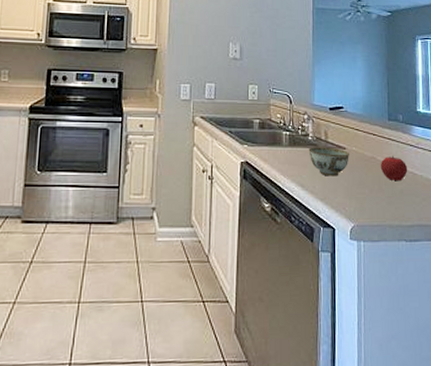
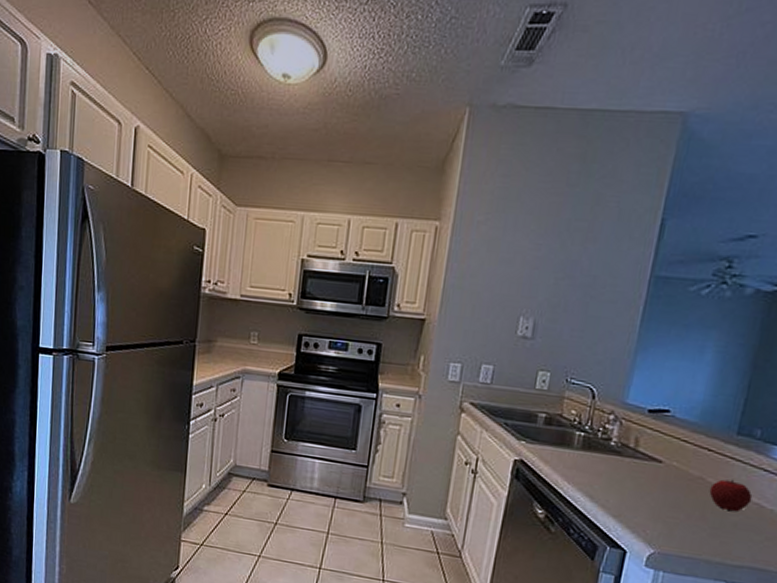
bowl: present [308,147,349,176] -> none [607,454,666,493]

